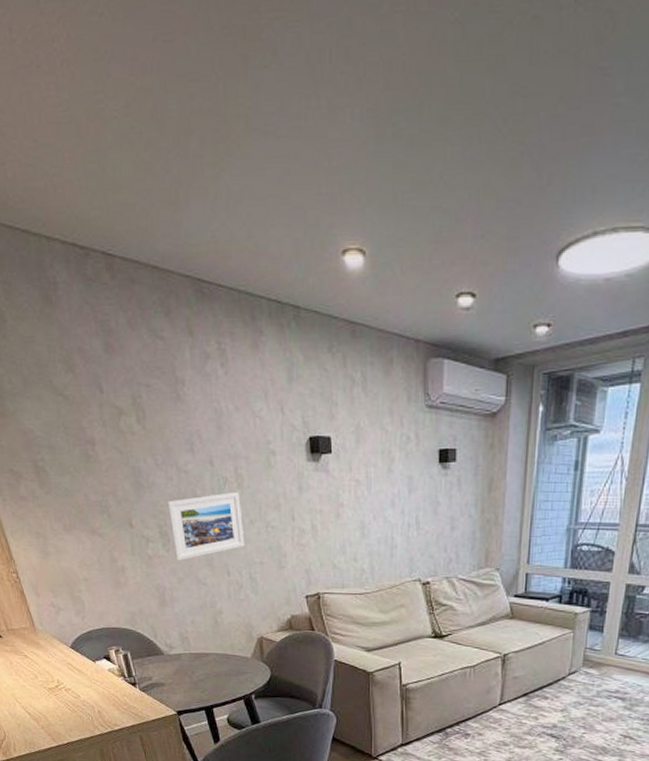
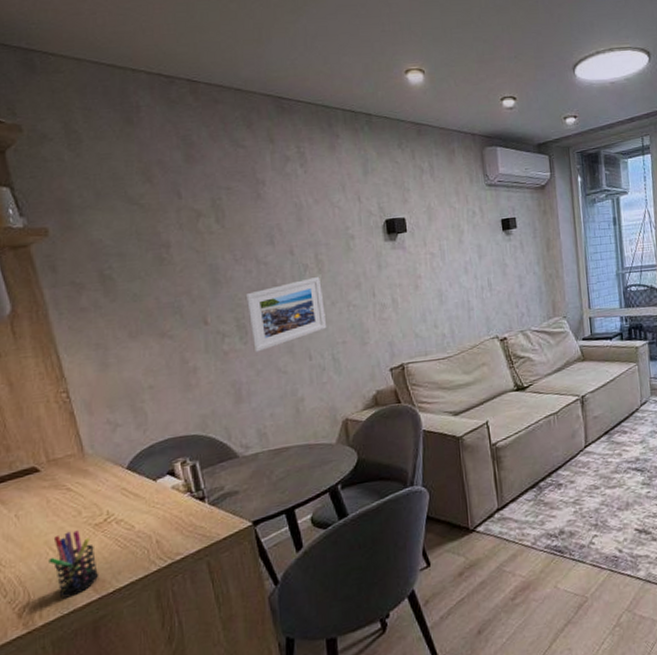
pen holder: none [16,690,56,741] -> present [49,530,99,599]

